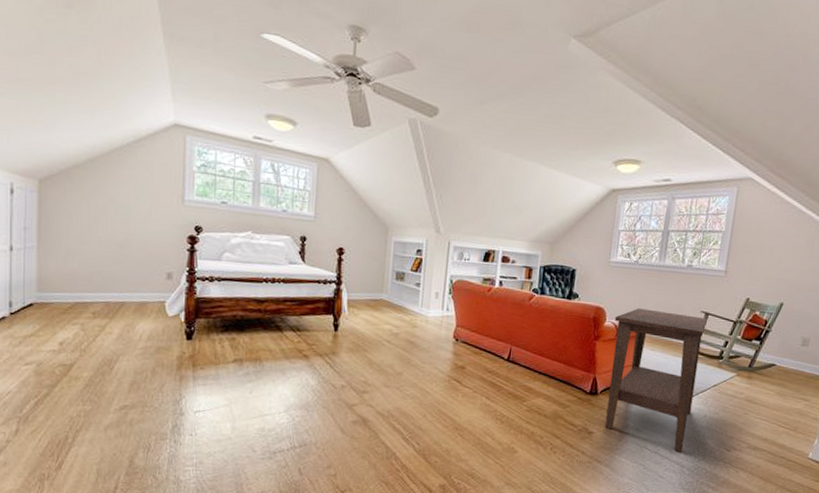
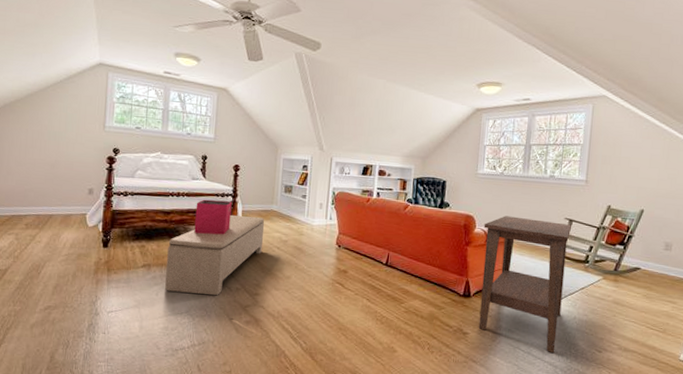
bench: none [260,304,373,394] -> present [165,214,265,296]
storage bin: none [292,286,336,327] -> present [194,199,232,235]

